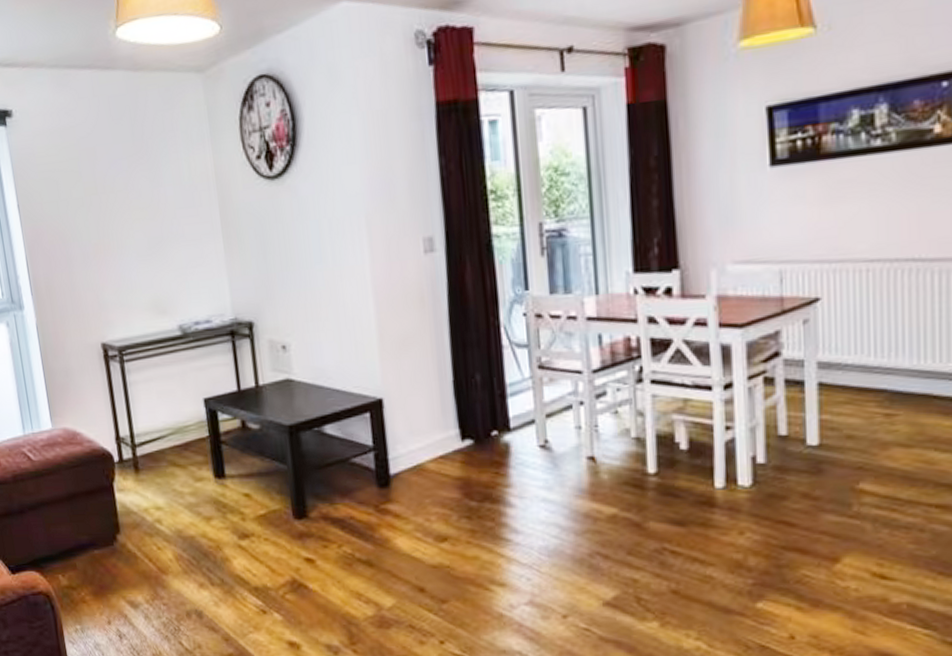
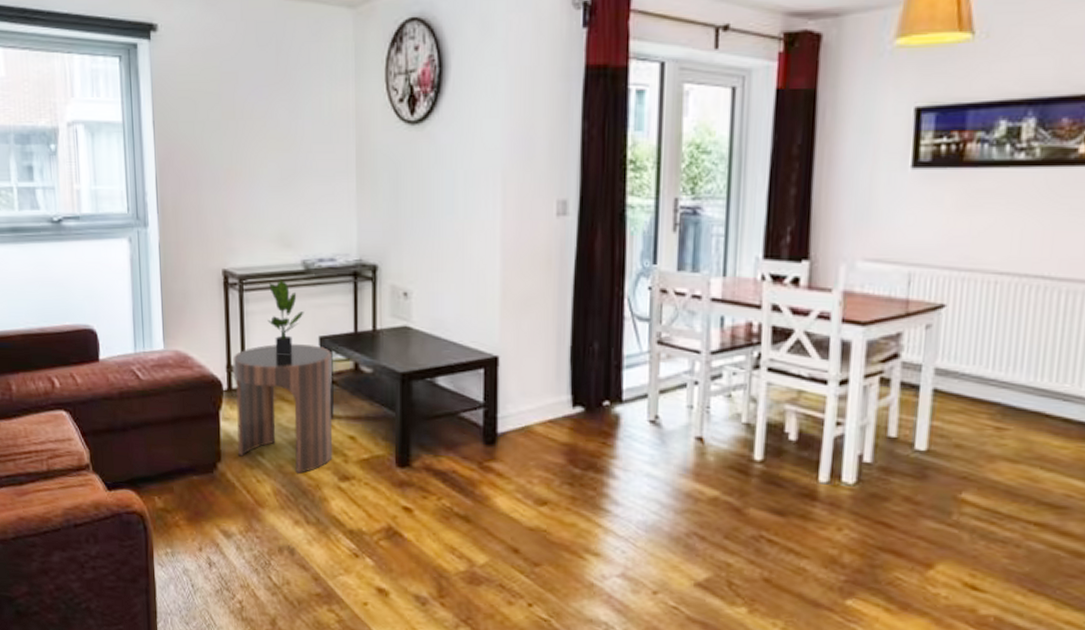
side table: none [121,407,230,536] -> present [233,344,333,474]
potted plant: none [149,346,186,421] -> present [268,279,304,355]

